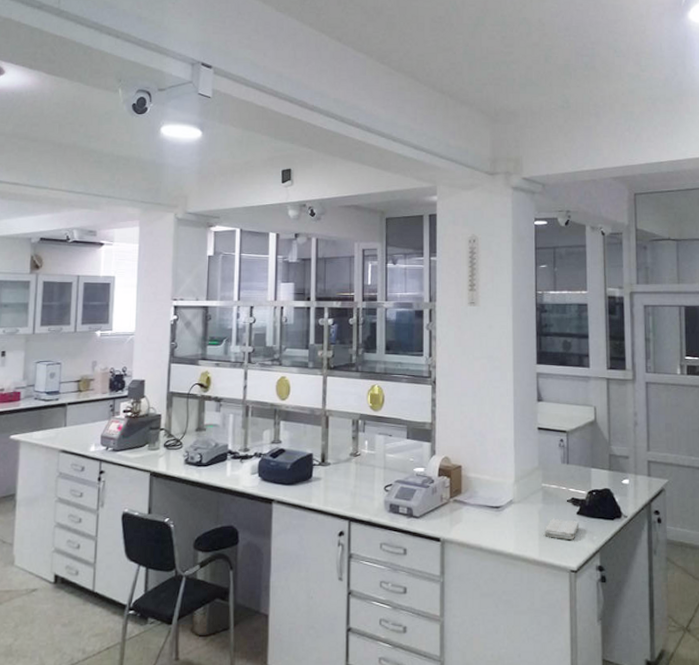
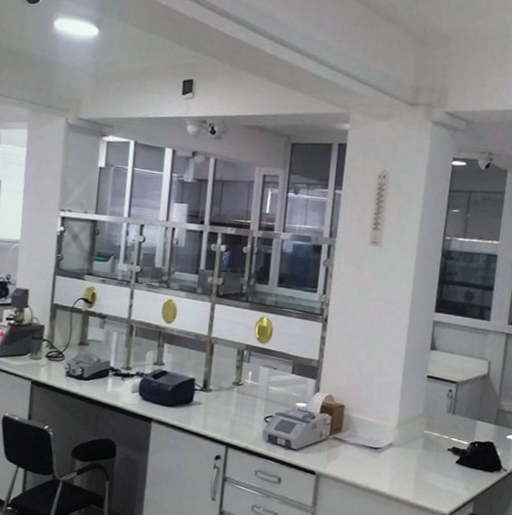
washcloth: present [544,518,580,541] -> none [420,464,458,487]

